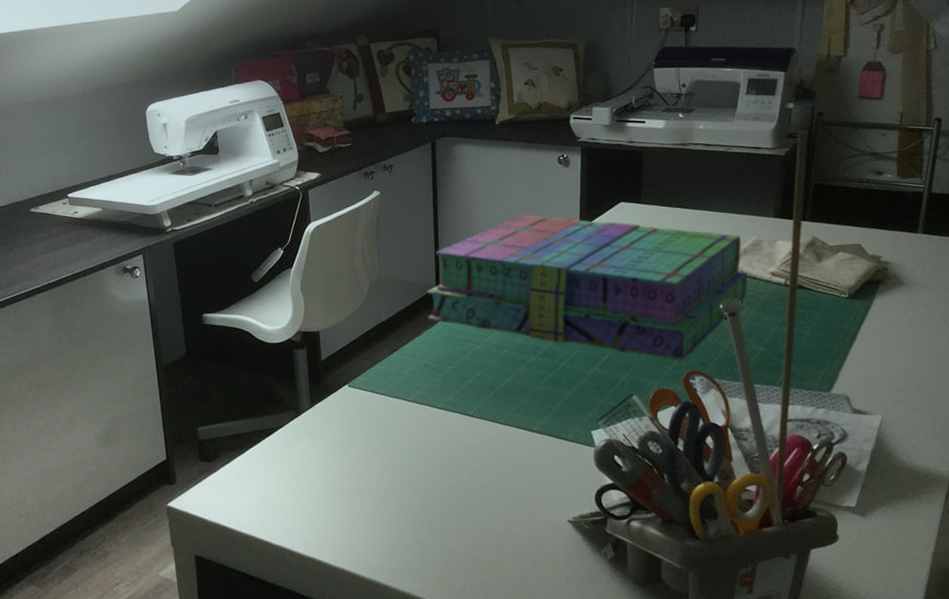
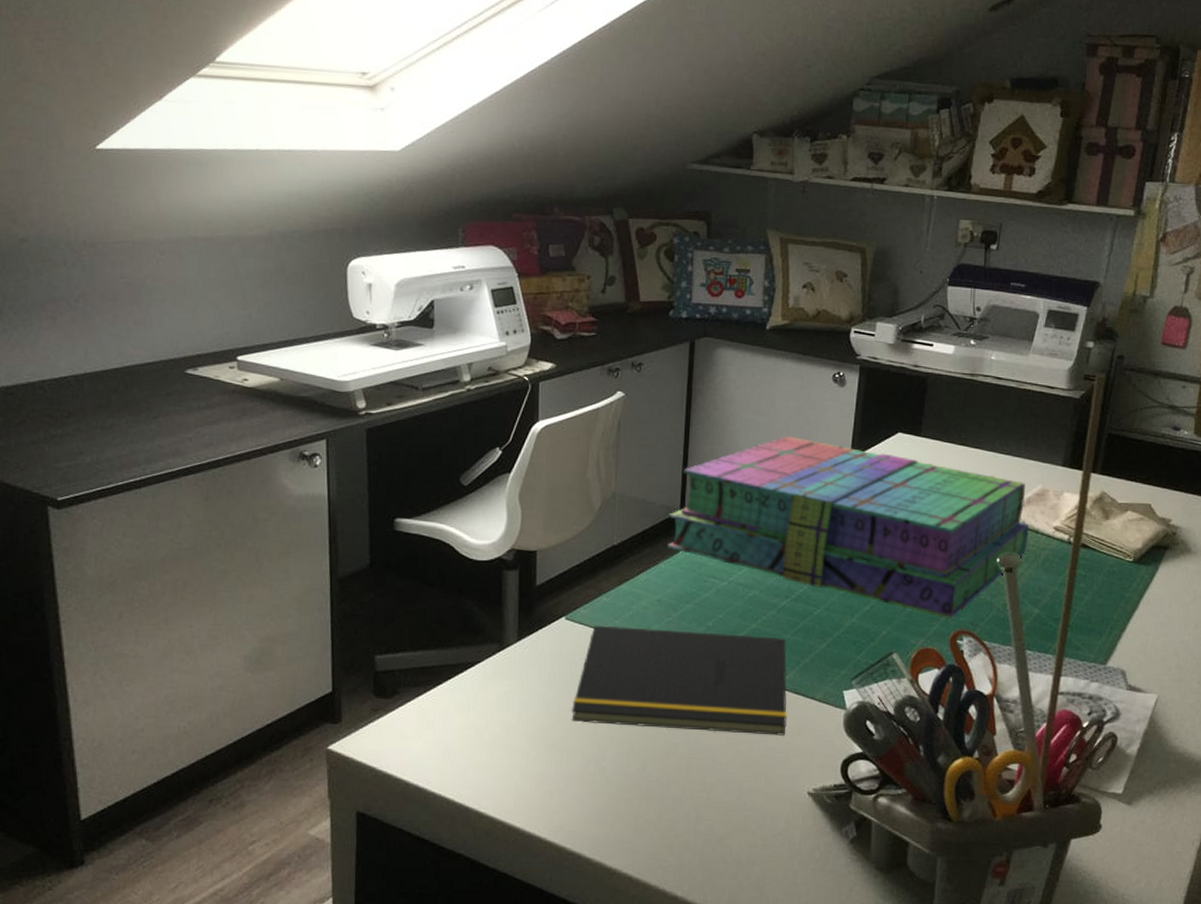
notepad: none [360,388,544,474] -> present [571,625,787,737]

